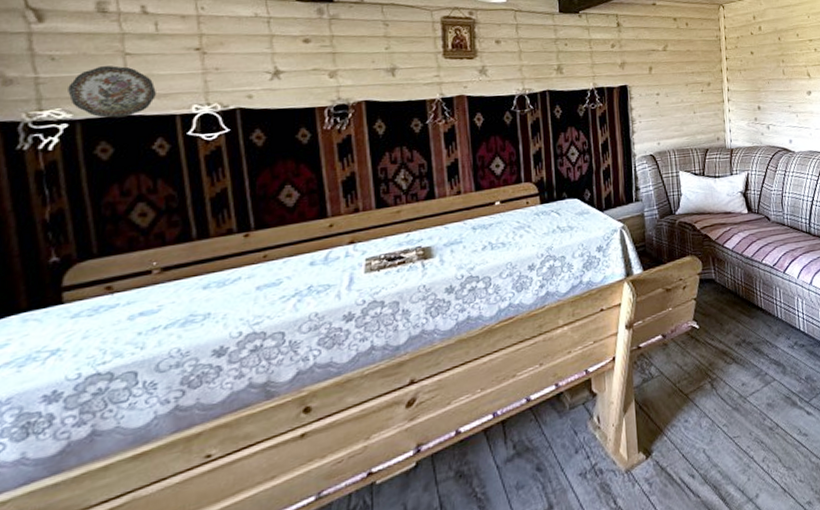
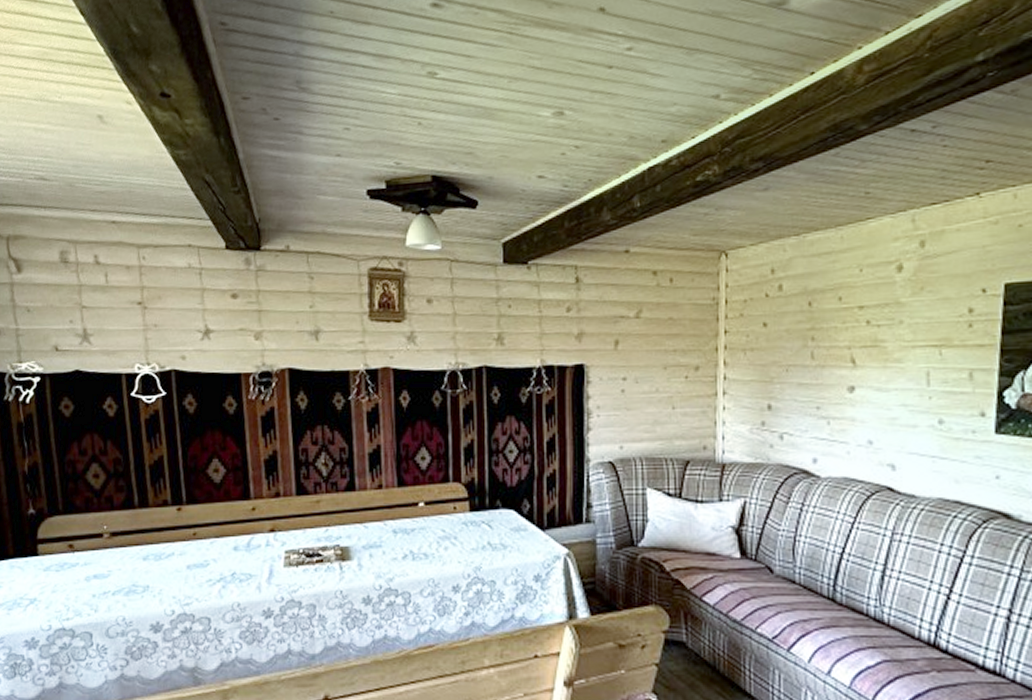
decorative plate: present [68,66,156,118] -> none [40,319,106,374]

